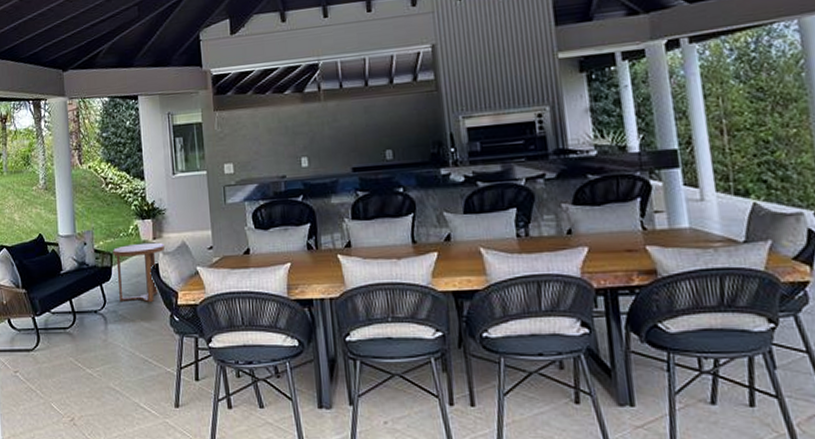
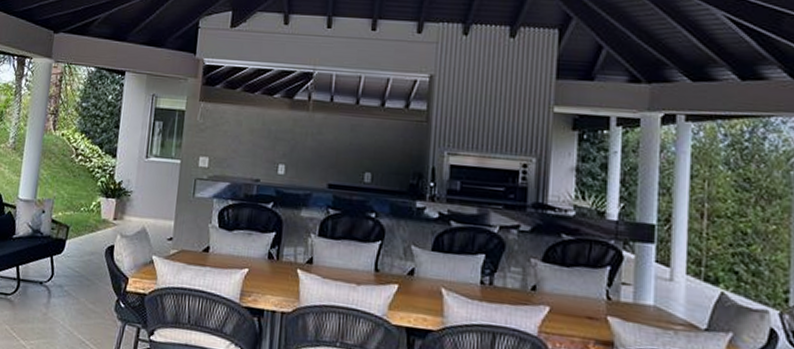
side table: present [113,242,164,303] -> none [68,220,124,284]

